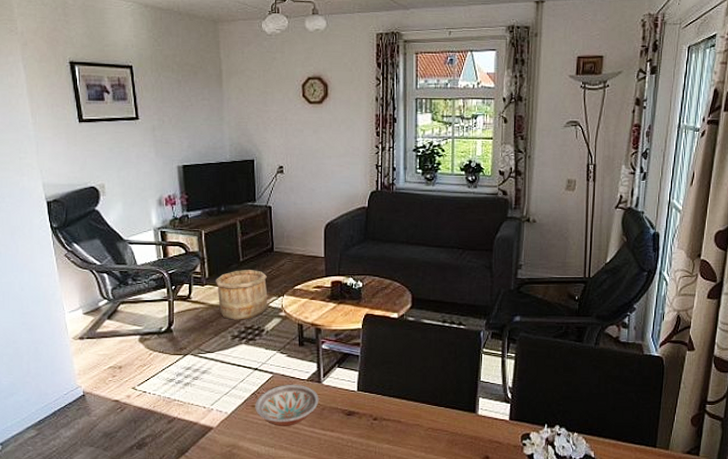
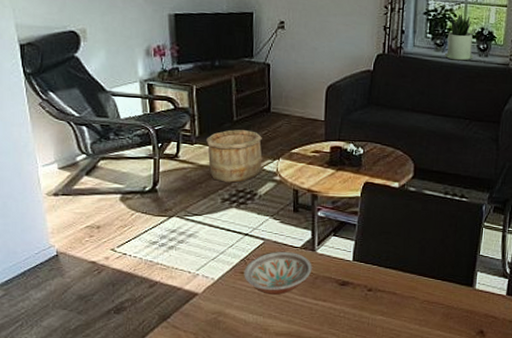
planter: none [434,149,463,193] -> present [444,15,474,61]

